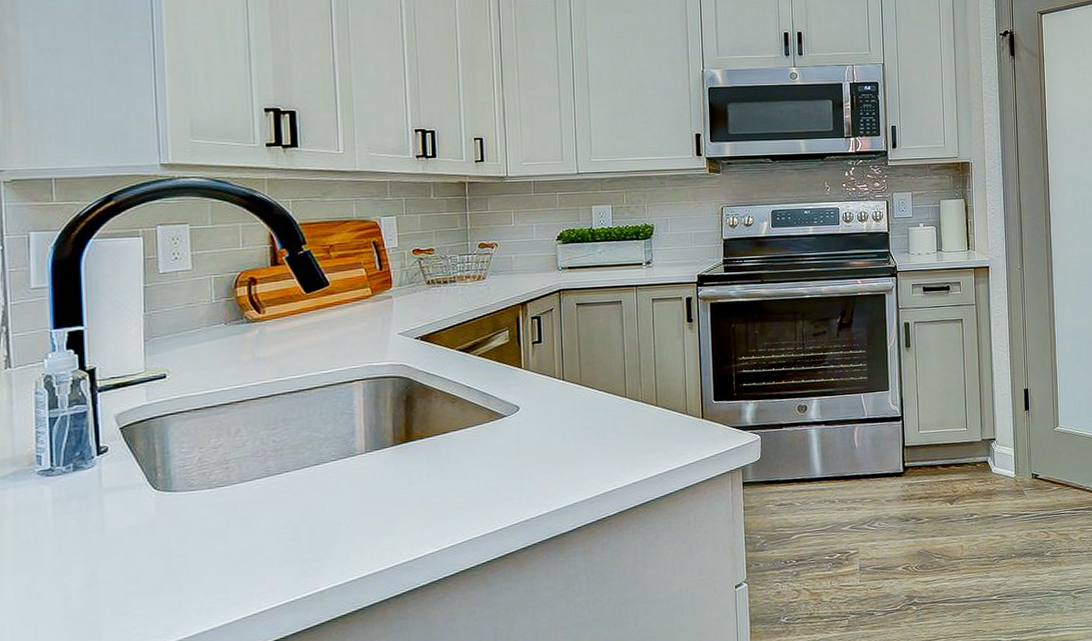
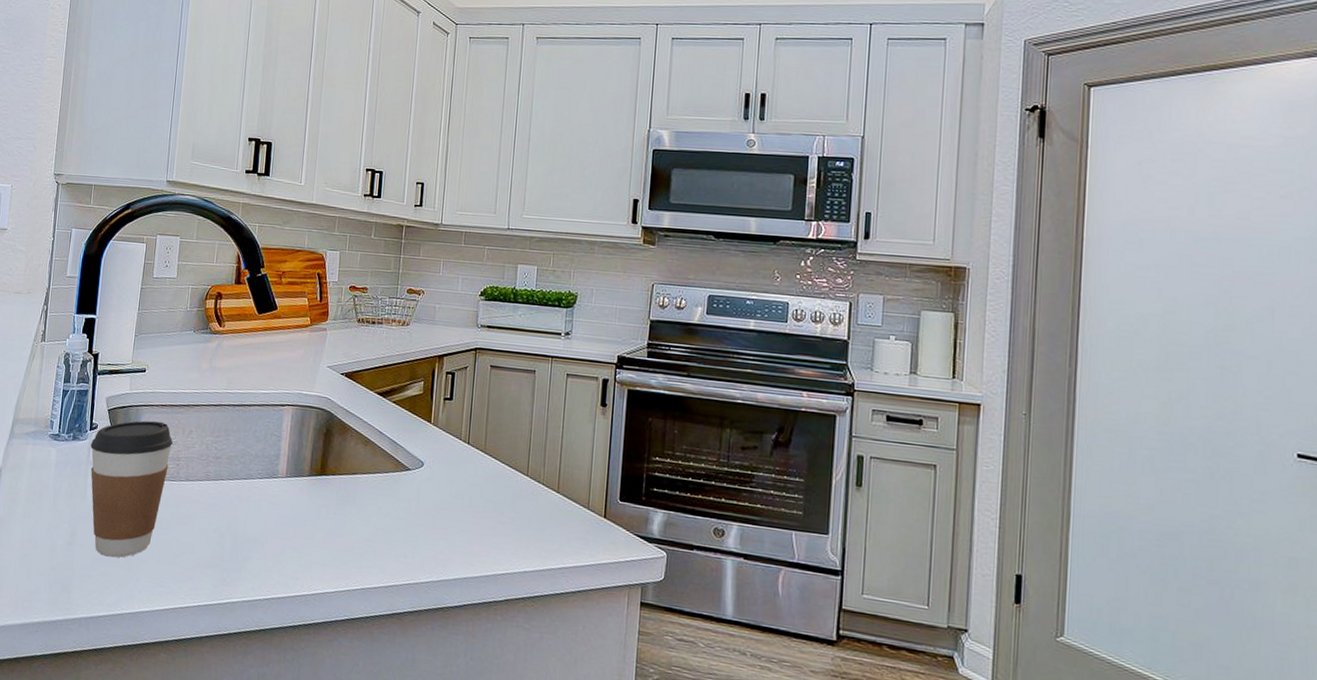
coffee cup: none [101,427,217,587] -> present [90,420,173,558]

